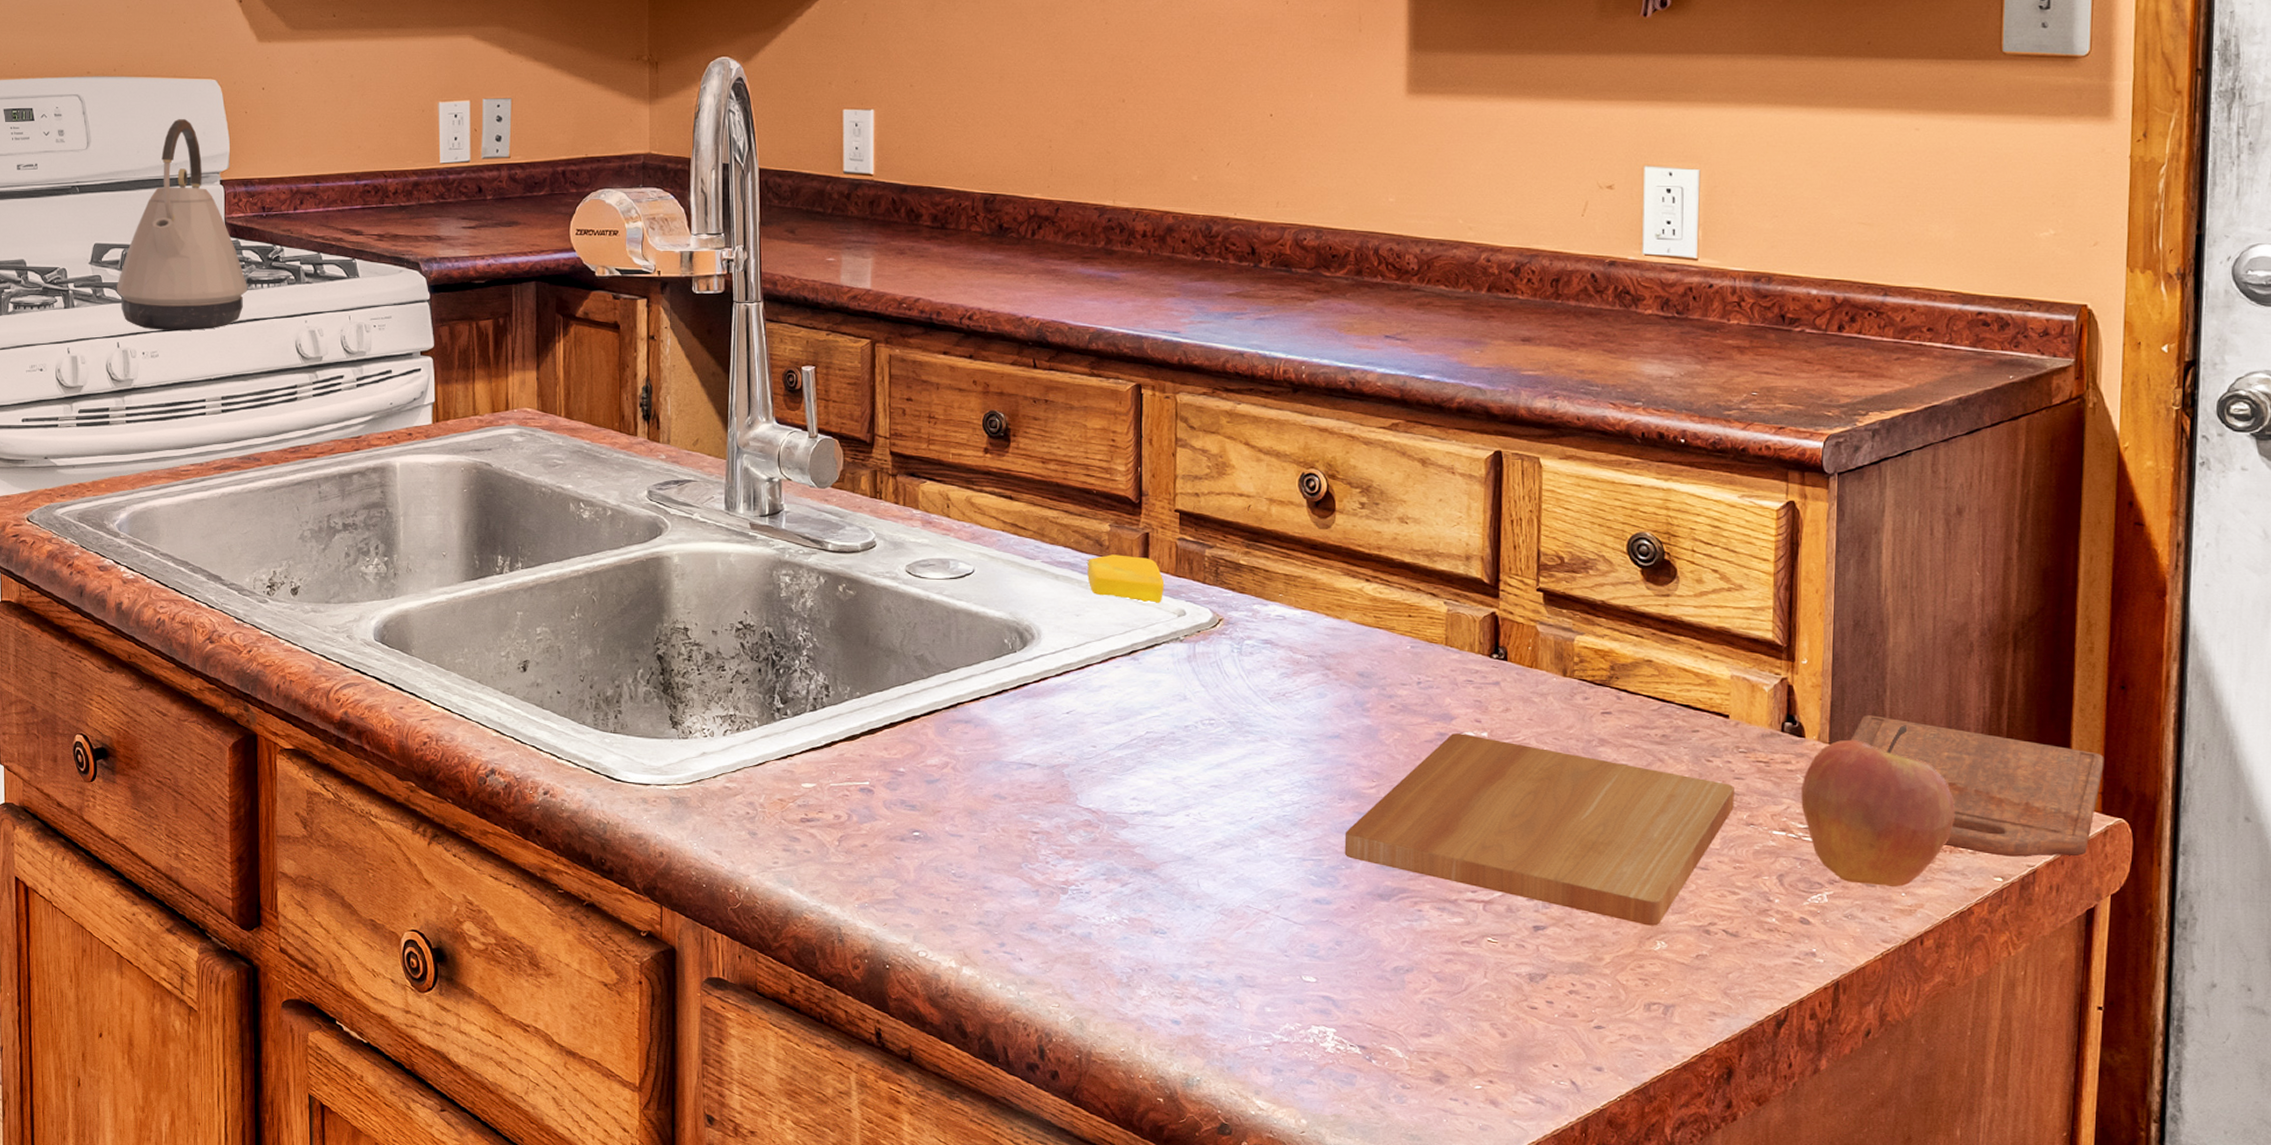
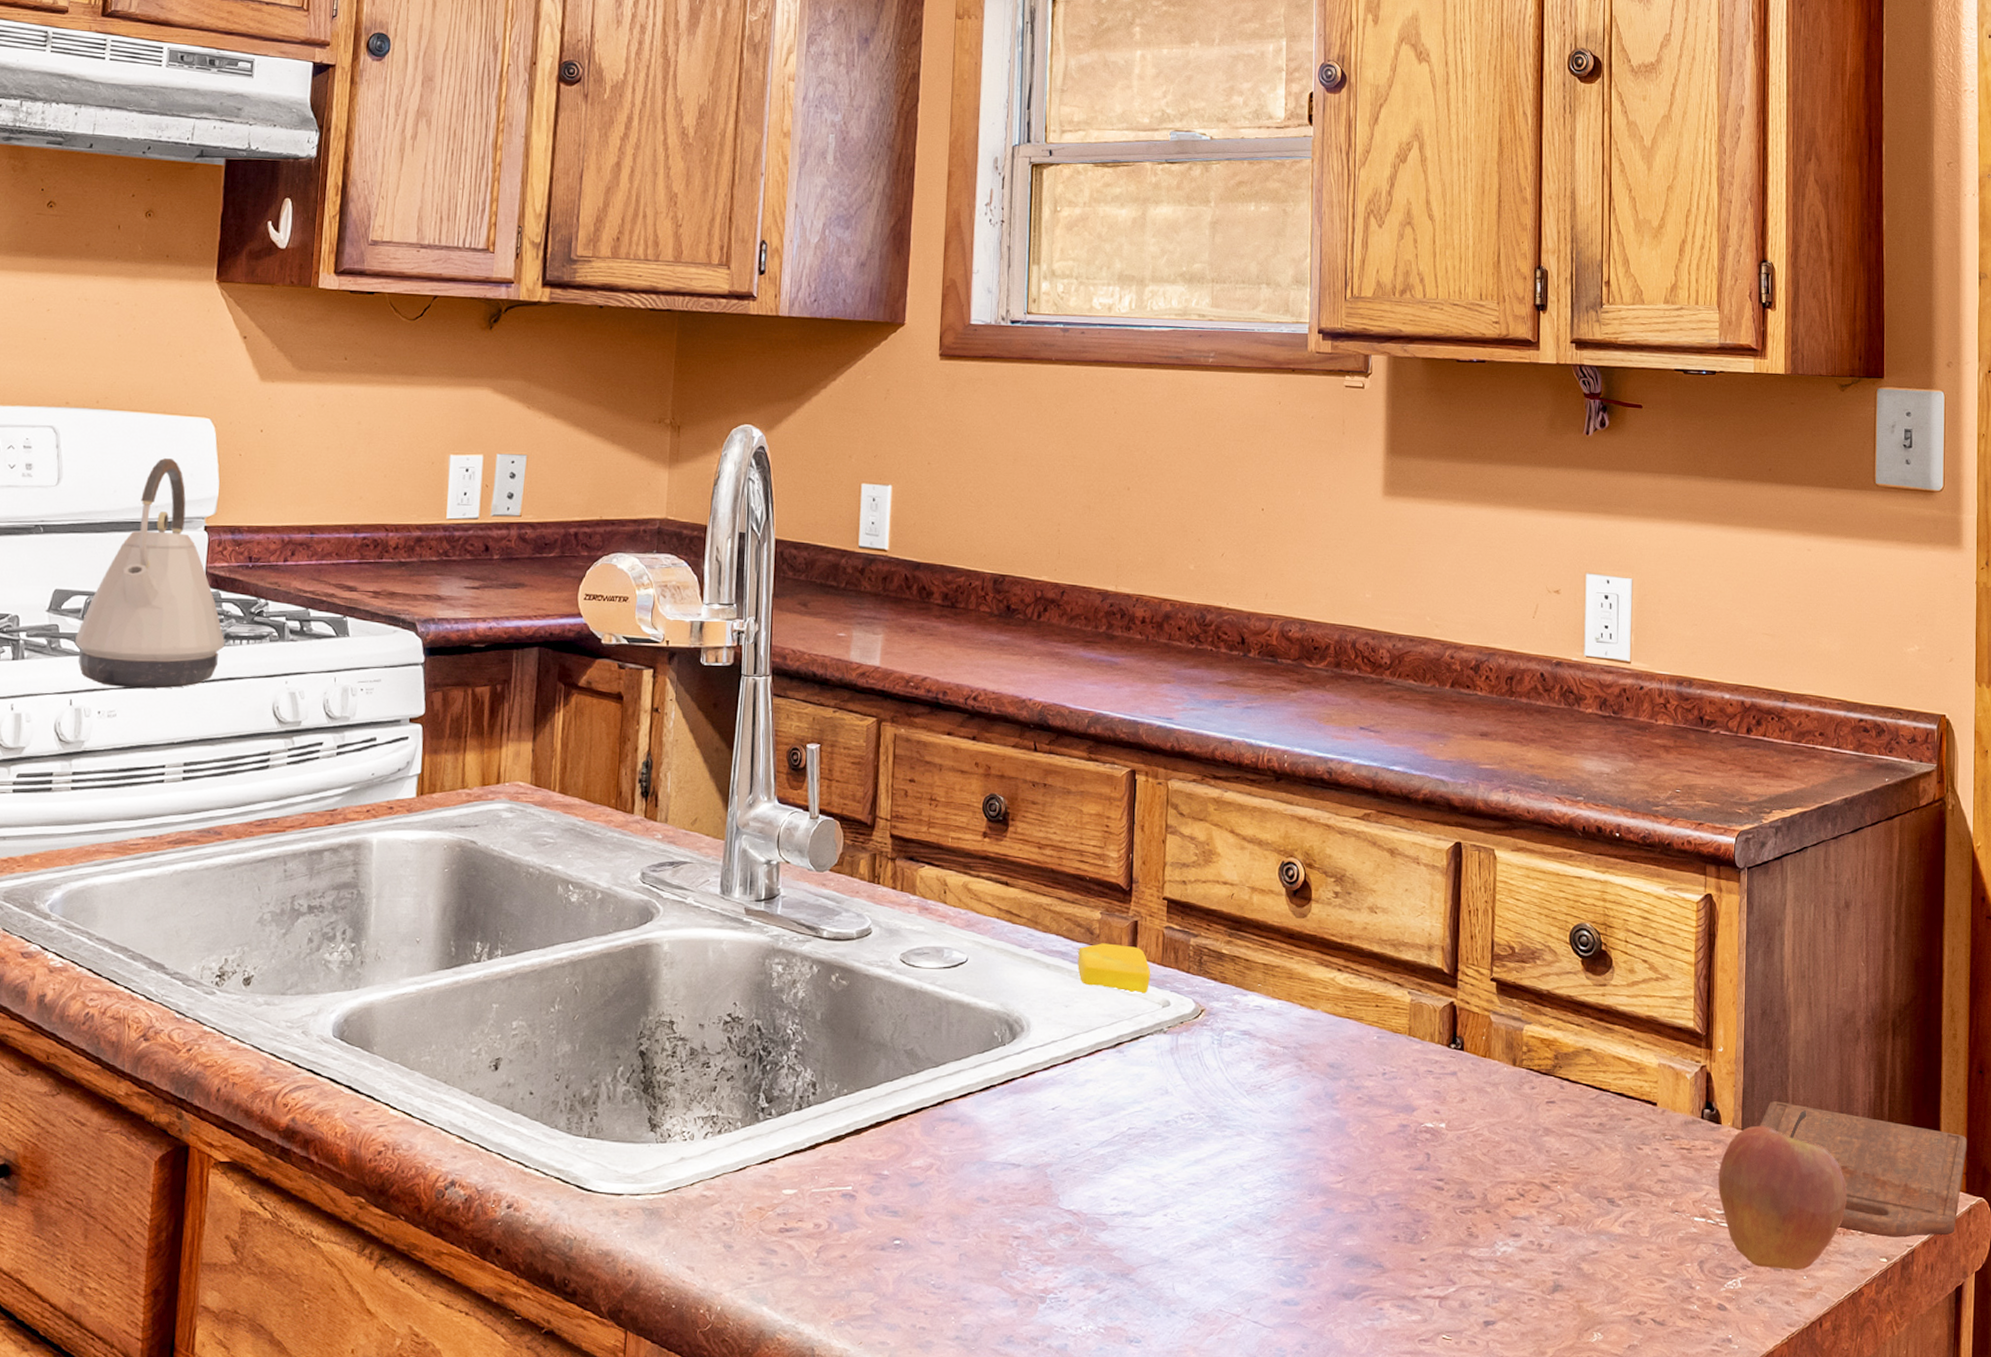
cutting board: present [1344,733,1734,926] -> none [1312,1125,1661,1317]

